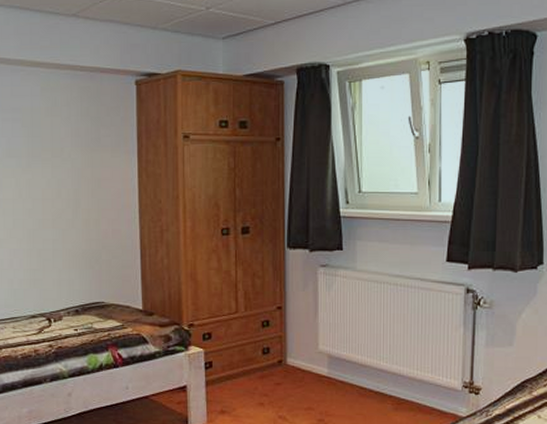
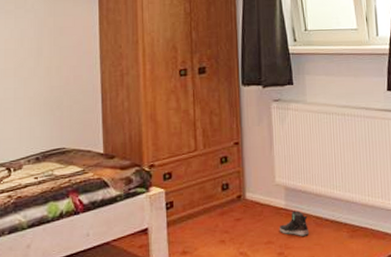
sneaker: none [320,379,351,405] -> present [279,210,309,236]

